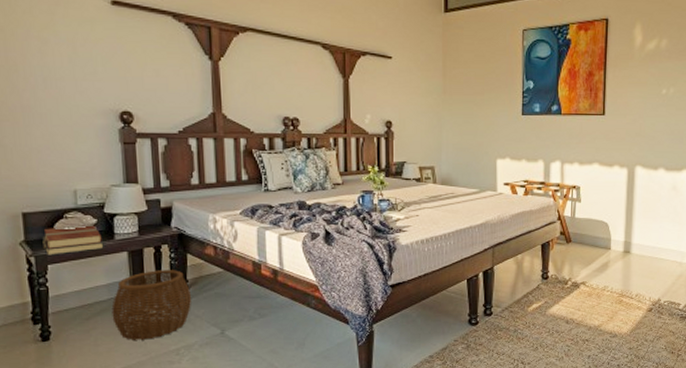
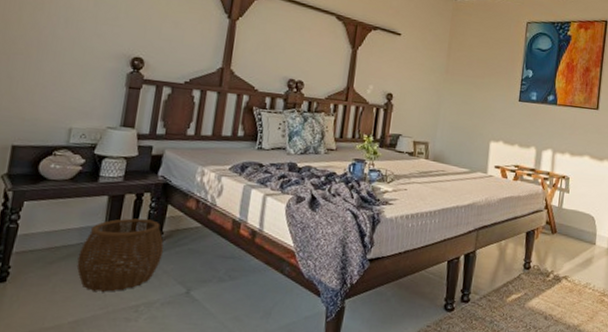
books: present [41,225,104,256] -> none [23,163,87,192]

